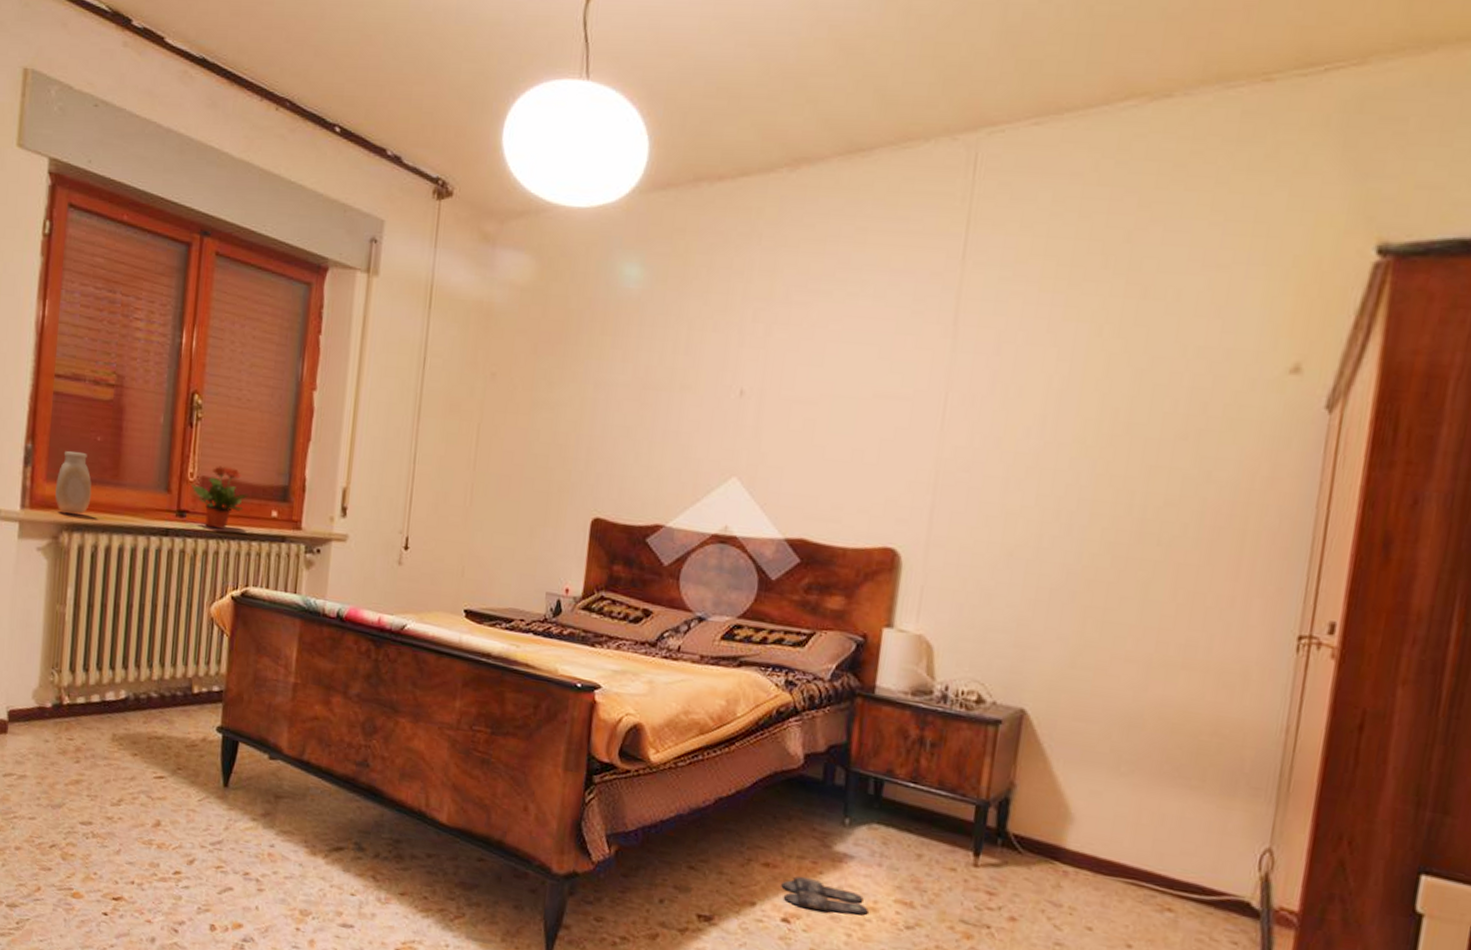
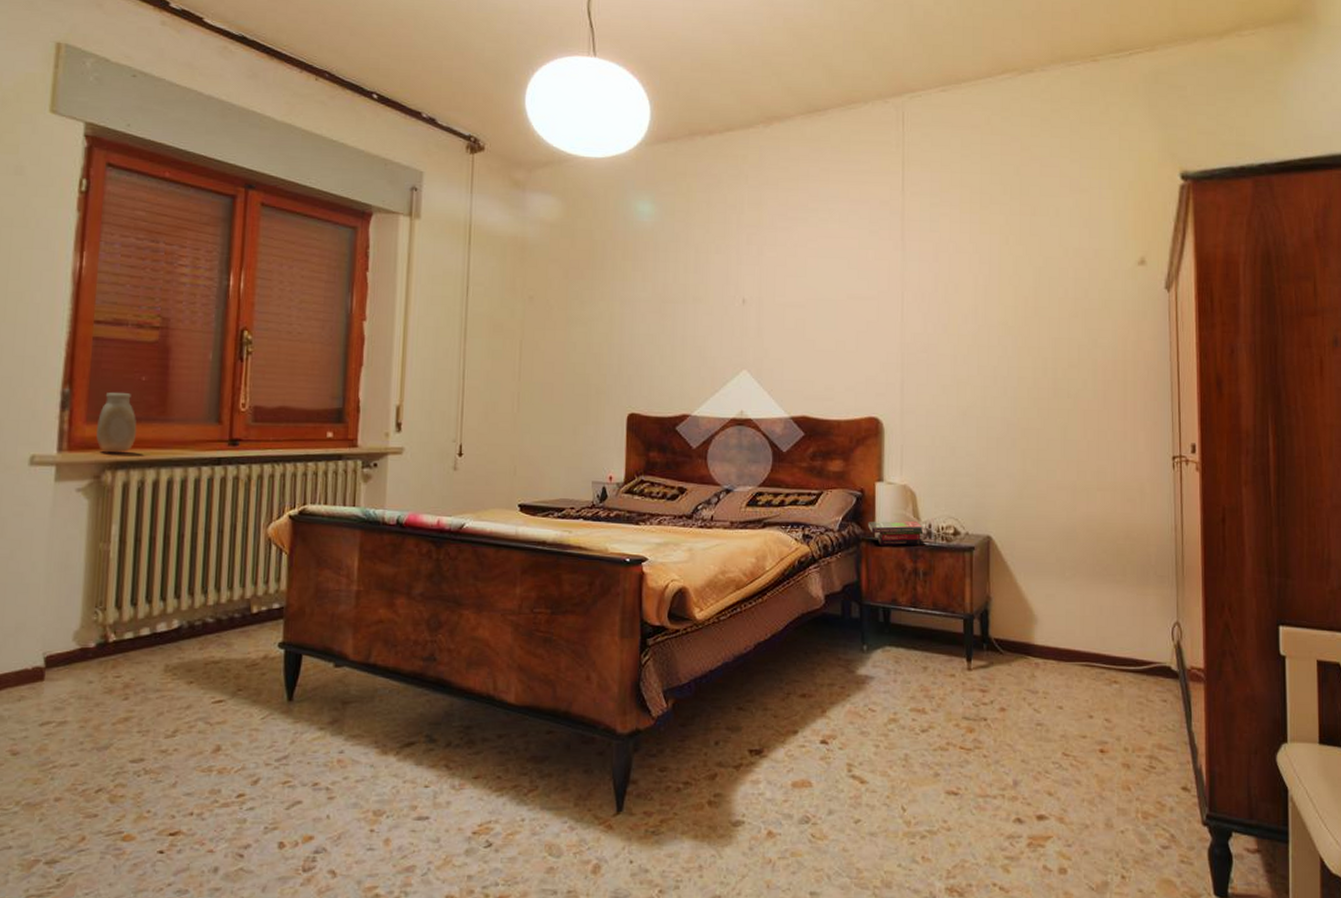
potted plant: present [191,466,249,530] -> none [243,395,303,454]
slippers: present [781,876,869,916] -> none [817,701,890,729]
books: none [866,674,938,710] -> present [867,520,924,546]

